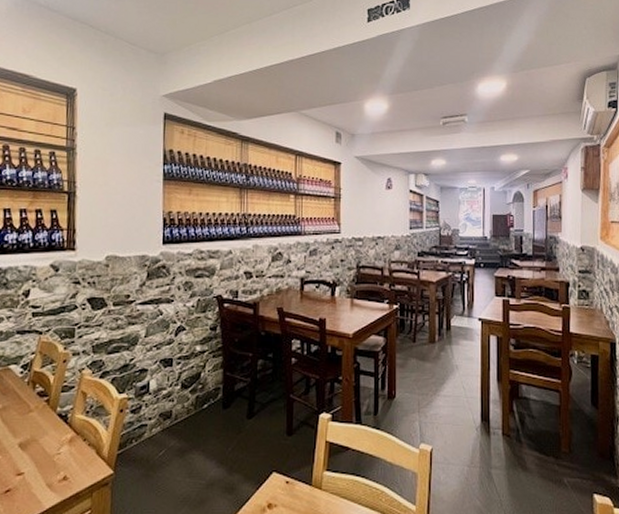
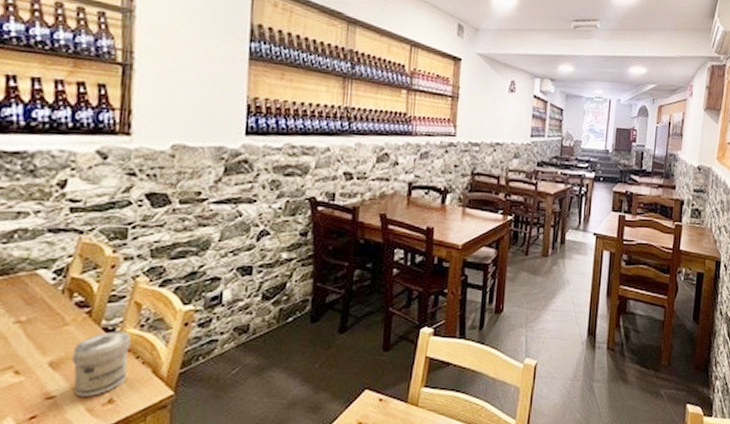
jar: none [35,417,80,474] -> present [71,331,131,397]

